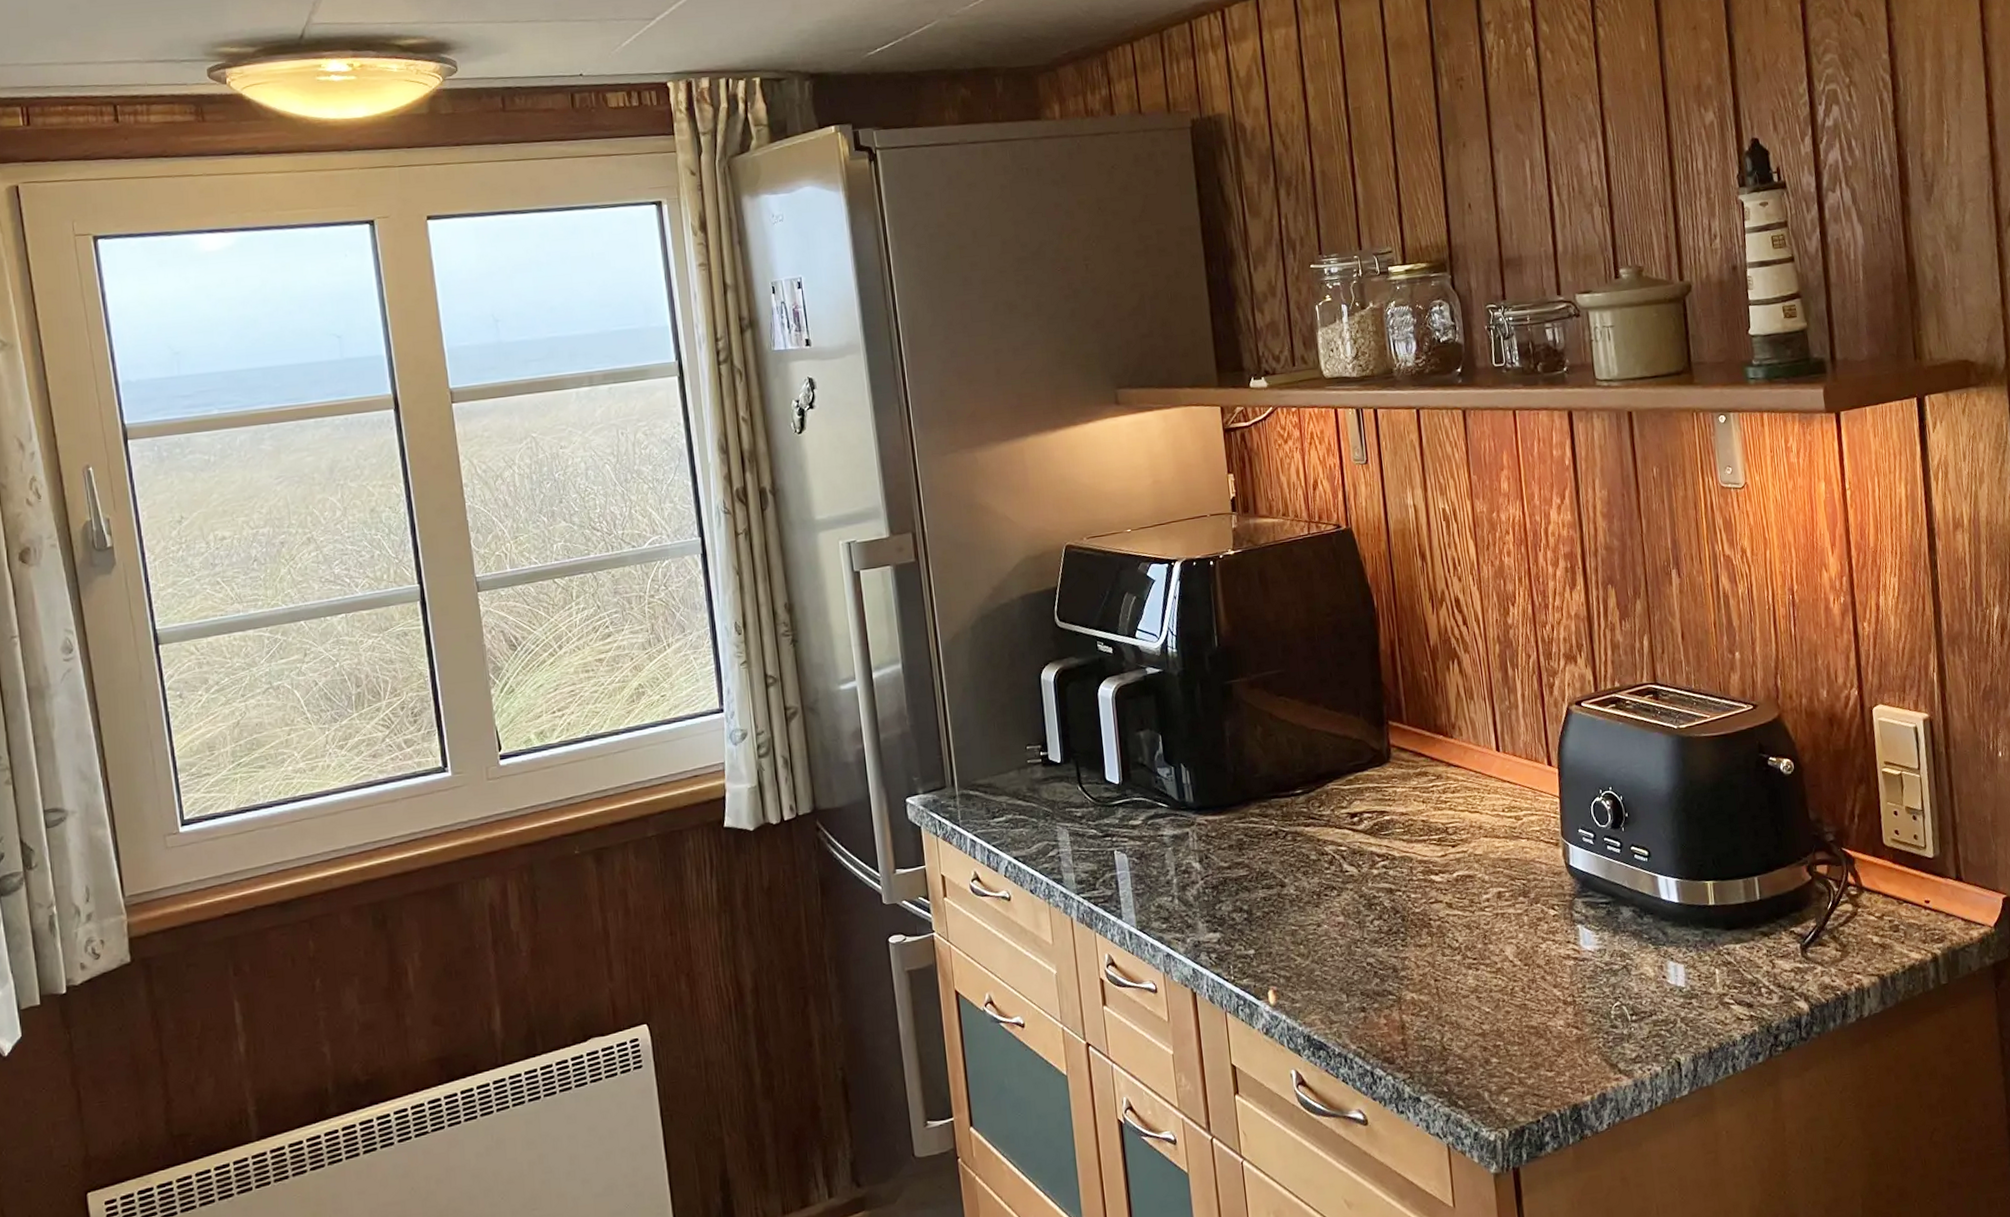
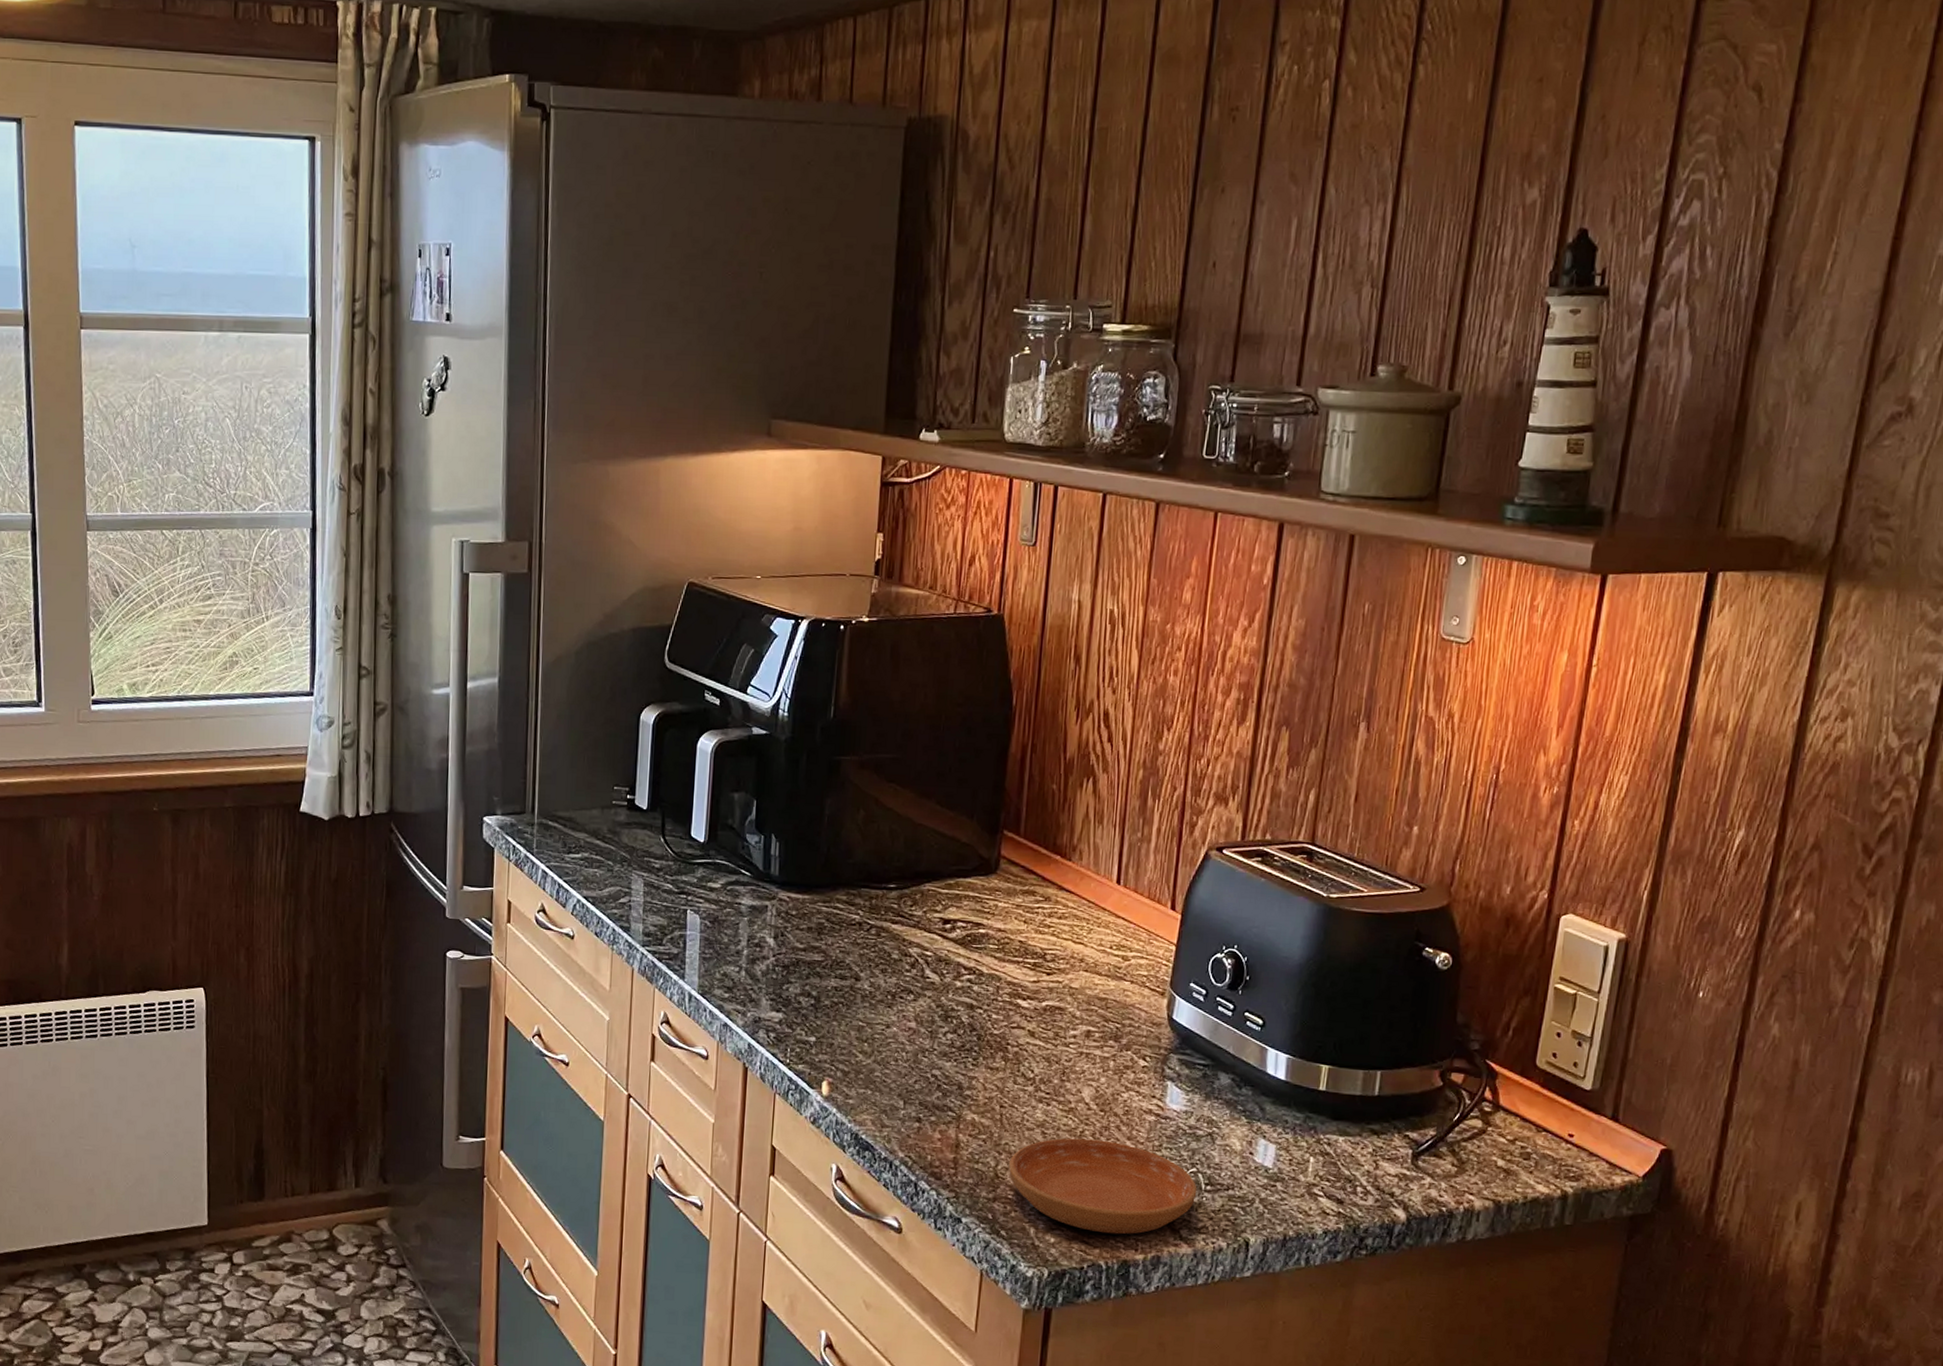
saucer: none [1453,992,1625,1083] -> present [1009,1138,1197,1235]

